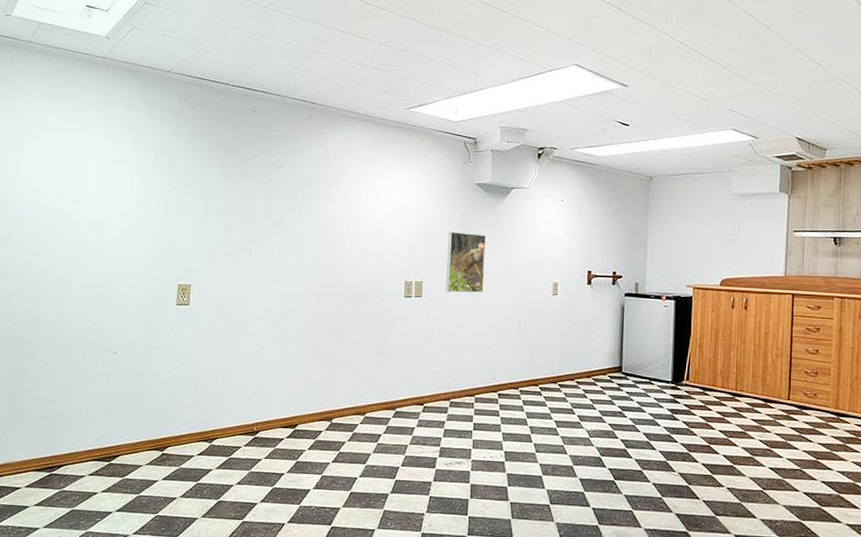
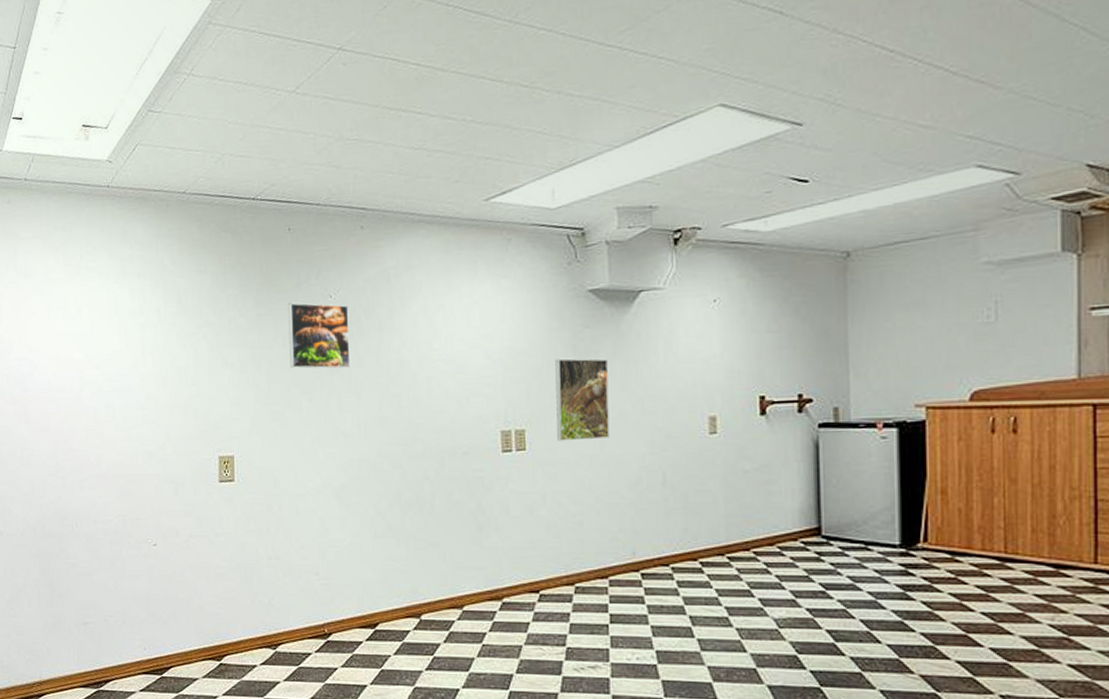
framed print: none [244,168,296,223] -> present [288,302,351,369]

